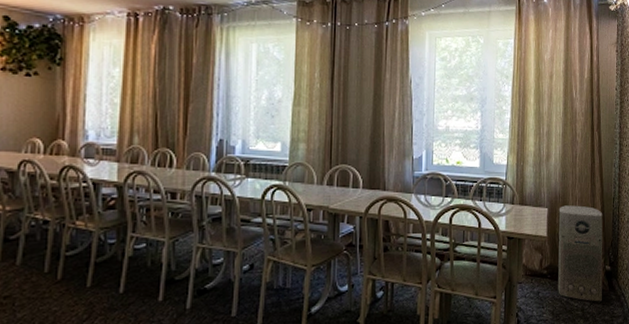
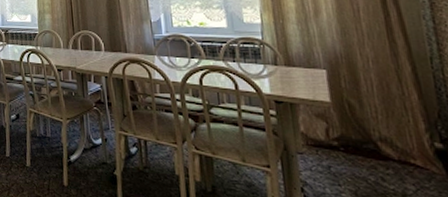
air purifier: present [558,205,603,302] -> none [342,66,436,188]

